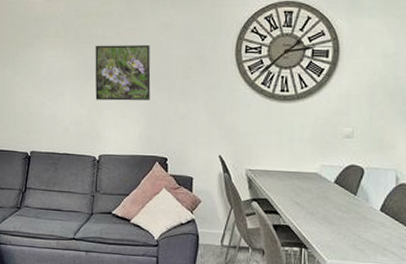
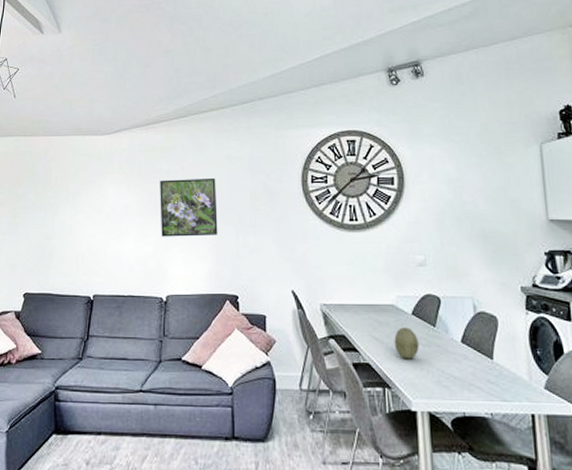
fruit: none [314,194,339,224] -> present [394,327,419,359]

